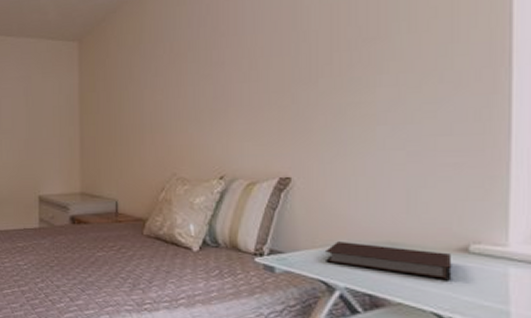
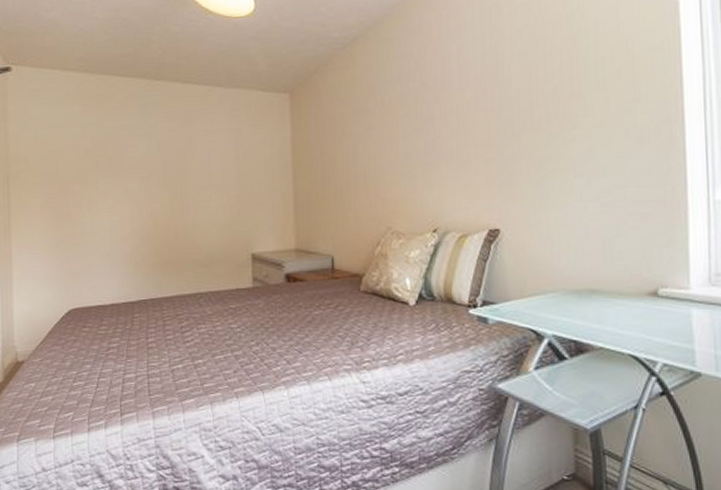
notebook: present [326,241,452,280] -> none [534,290,645,322]

